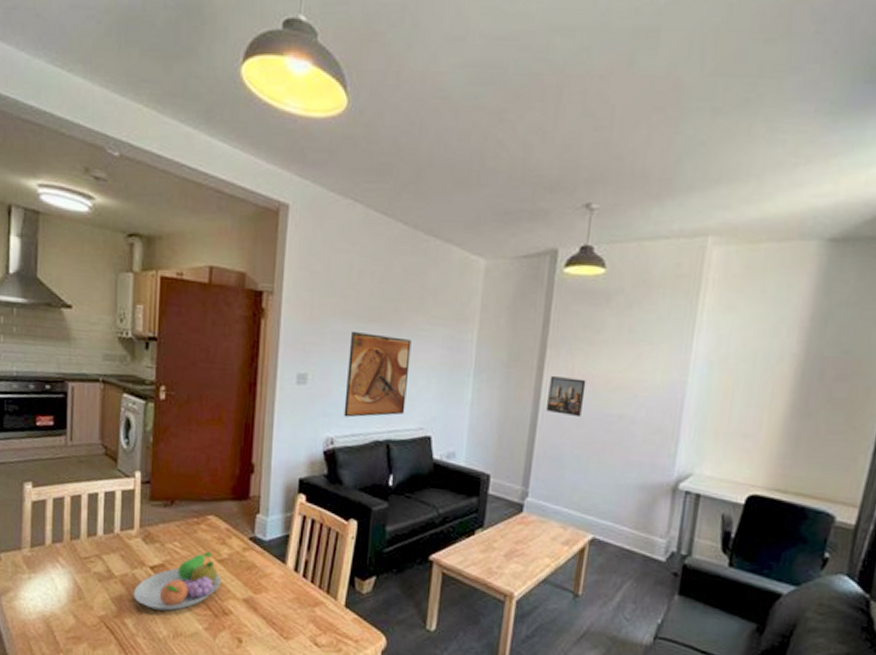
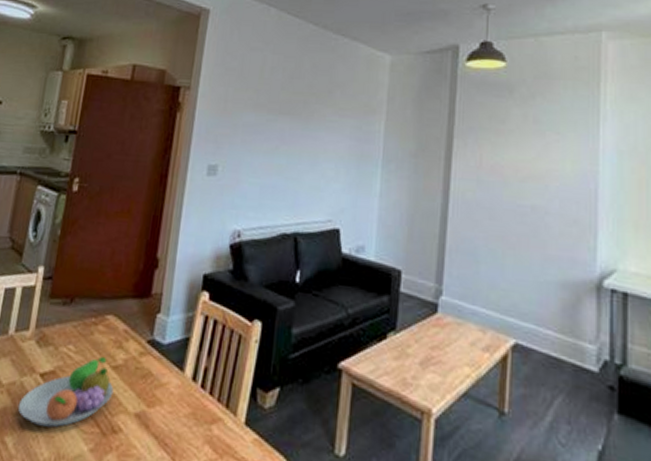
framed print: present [344,332,412,418] -> none [252,124,320,209]
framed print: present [545,376,586,418] -> none [455,166,495,209]

